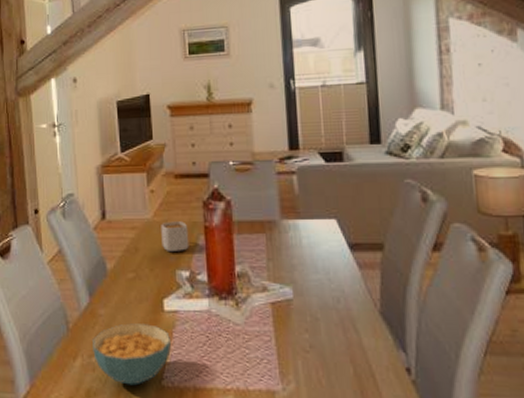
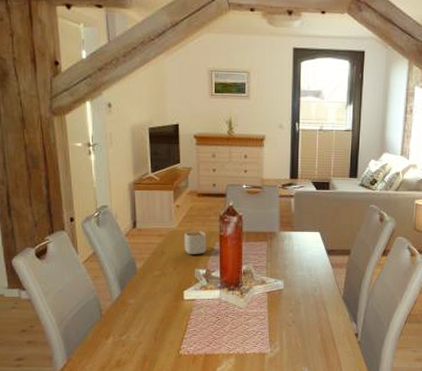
cereal bowl: present [93,323,171,386] -> none [123,310,188,355]

